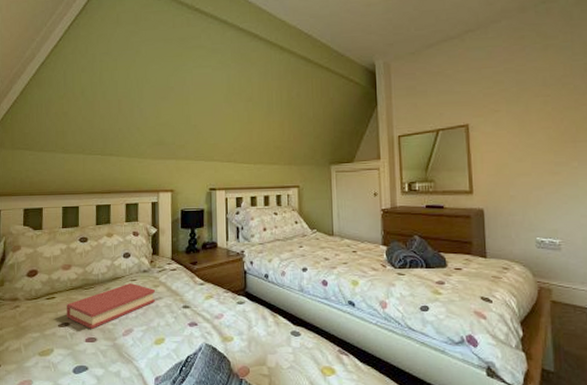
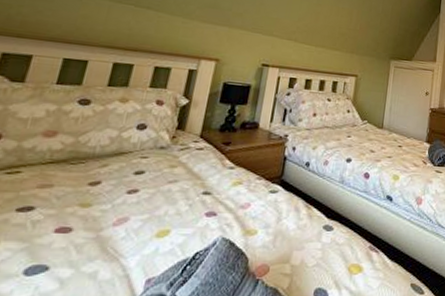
hardback book: present [67,283,155,329] -> none [33,161,170,216]

